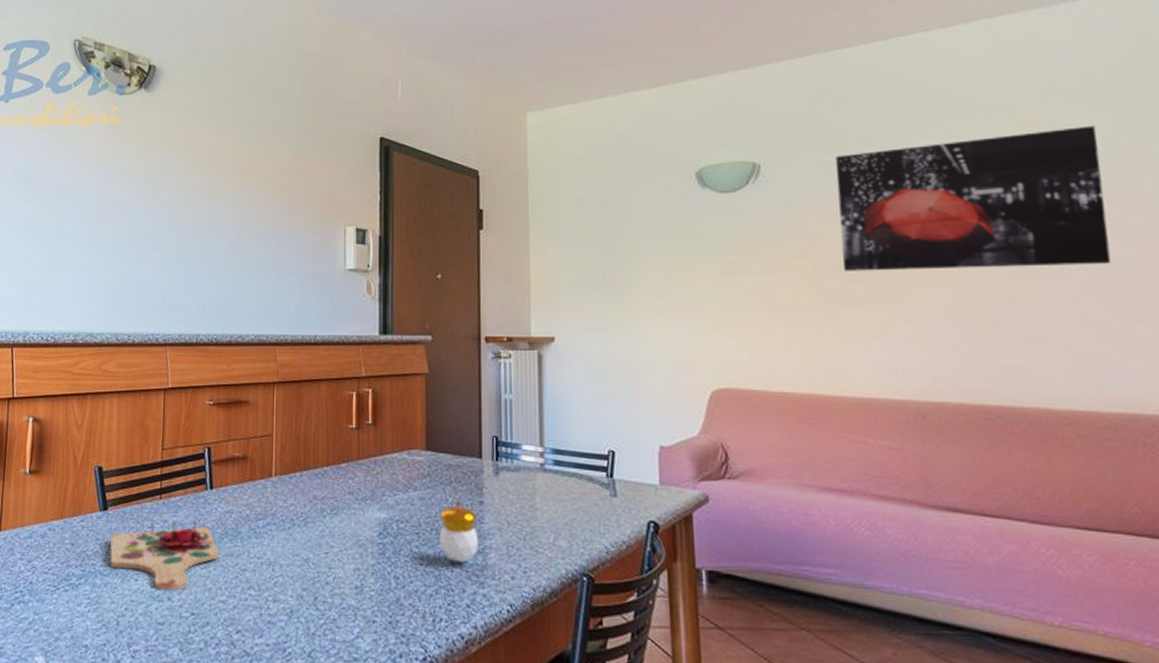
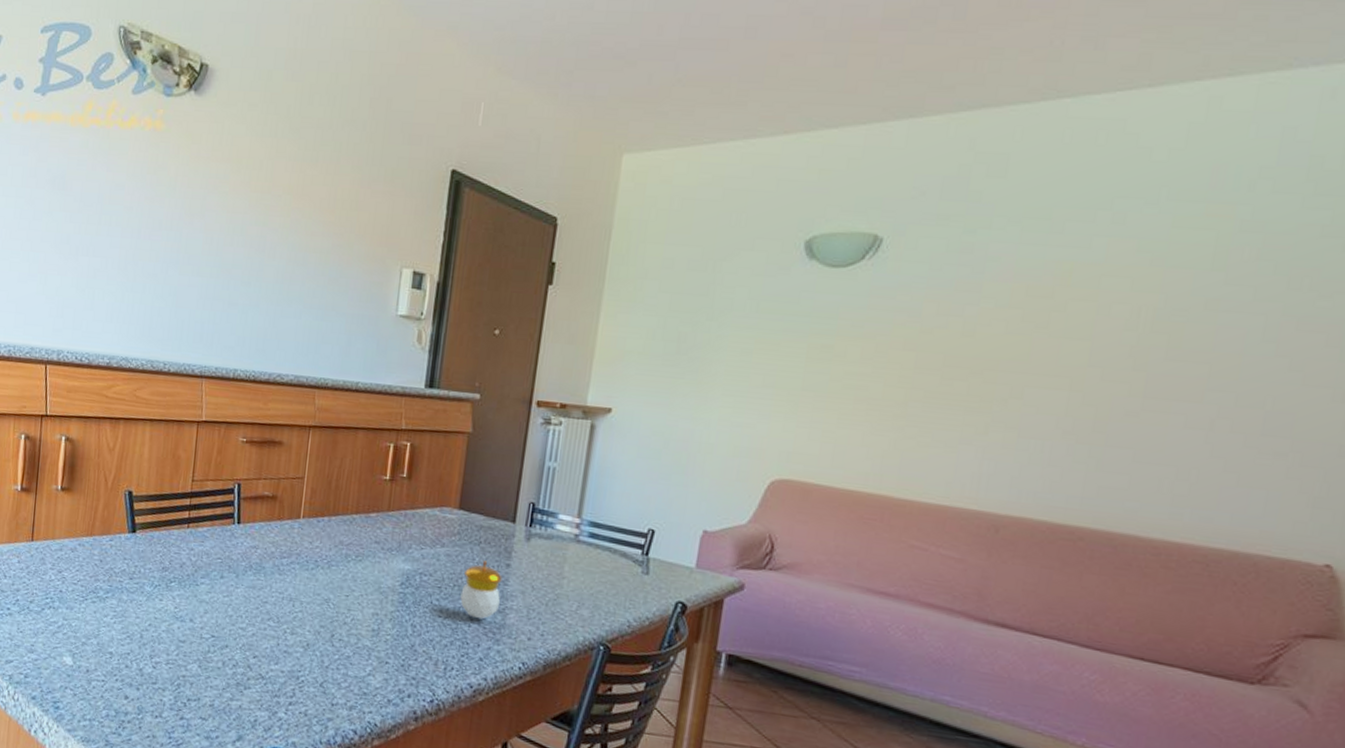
cutting board: present [110,519,220,591] -> none [136,548,243,614]
wall art: present [835,125,1112,271] -> none [949,224,1304,388]

